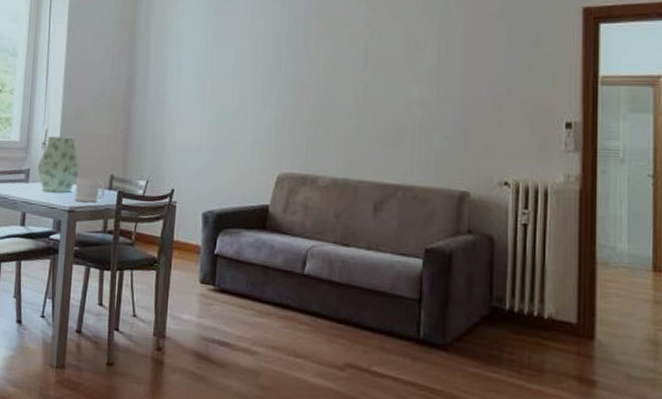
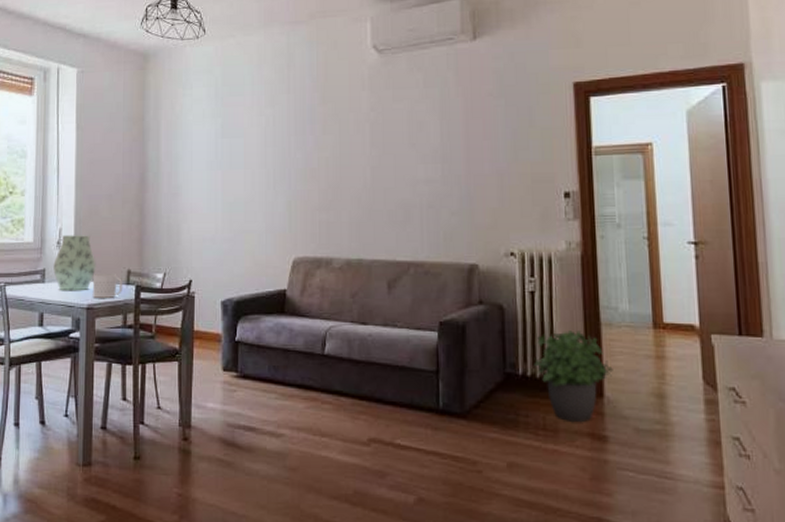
potted plant: none [522,267,607,365] -> present [534,331,613,423]

